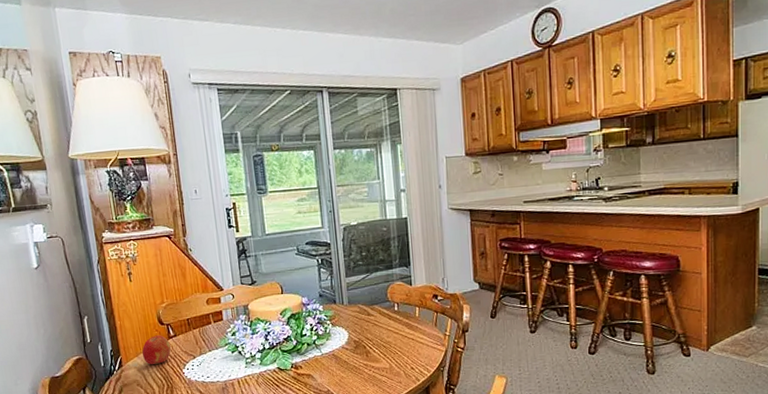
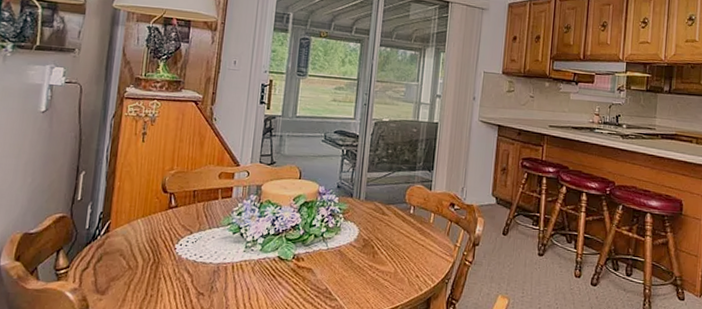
fruit: present [142,335,171,364] -> none [134,203,169,235]

